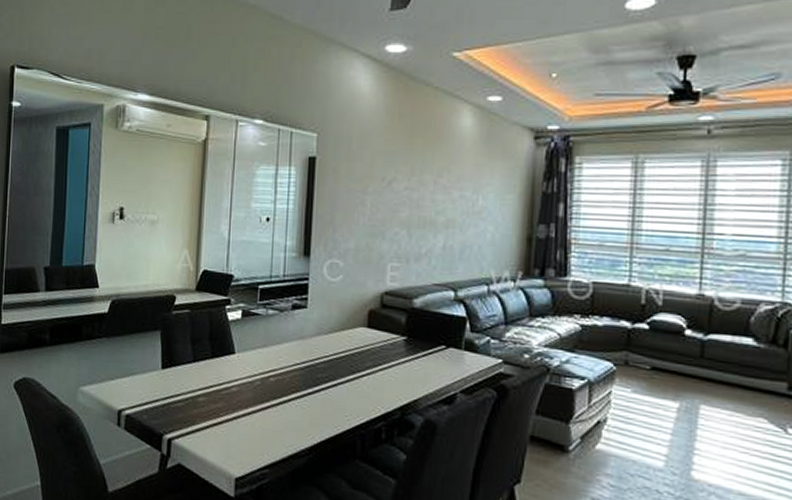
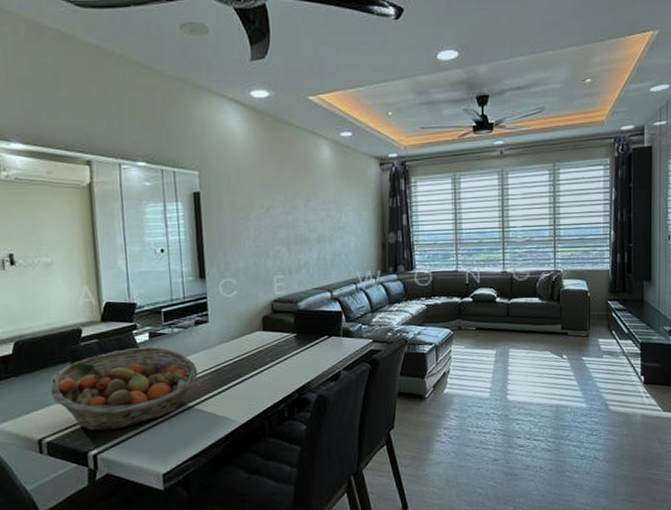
fruit basket: none [137,325,288,416] -> present [50,346,197,432]

